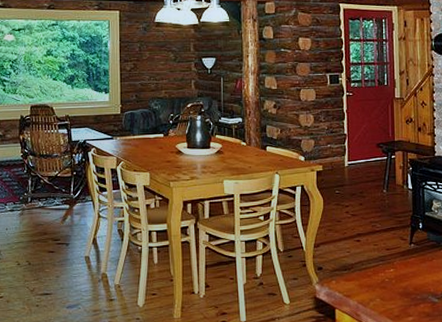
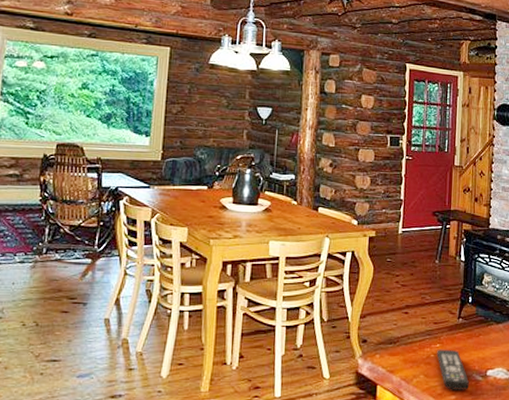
remote control: none [391,273,426,313] -> present [437,349,470,391]

